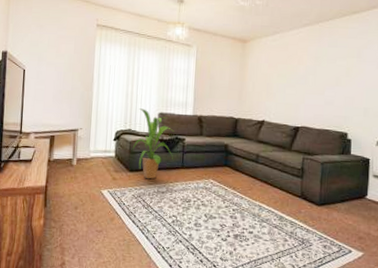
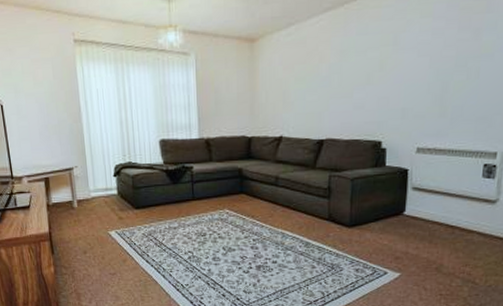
house plant: present [132,108,175,179] -> none [135,137,182,216]

